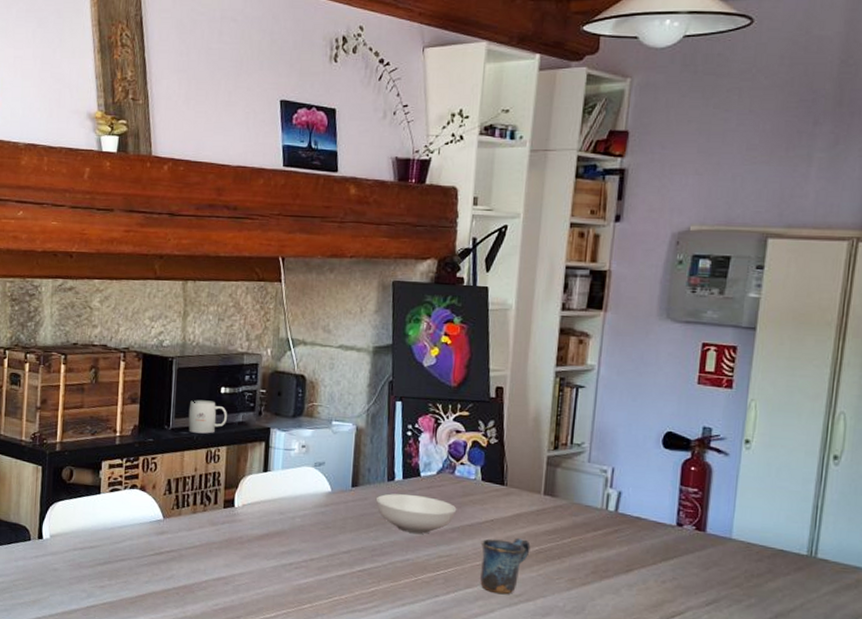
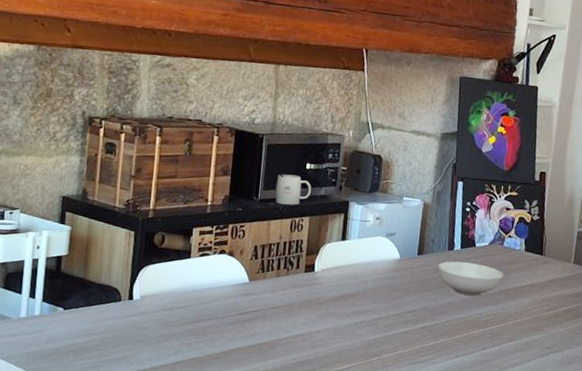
mug: present [480,537,531,595] -> none [520,299,561,347]

